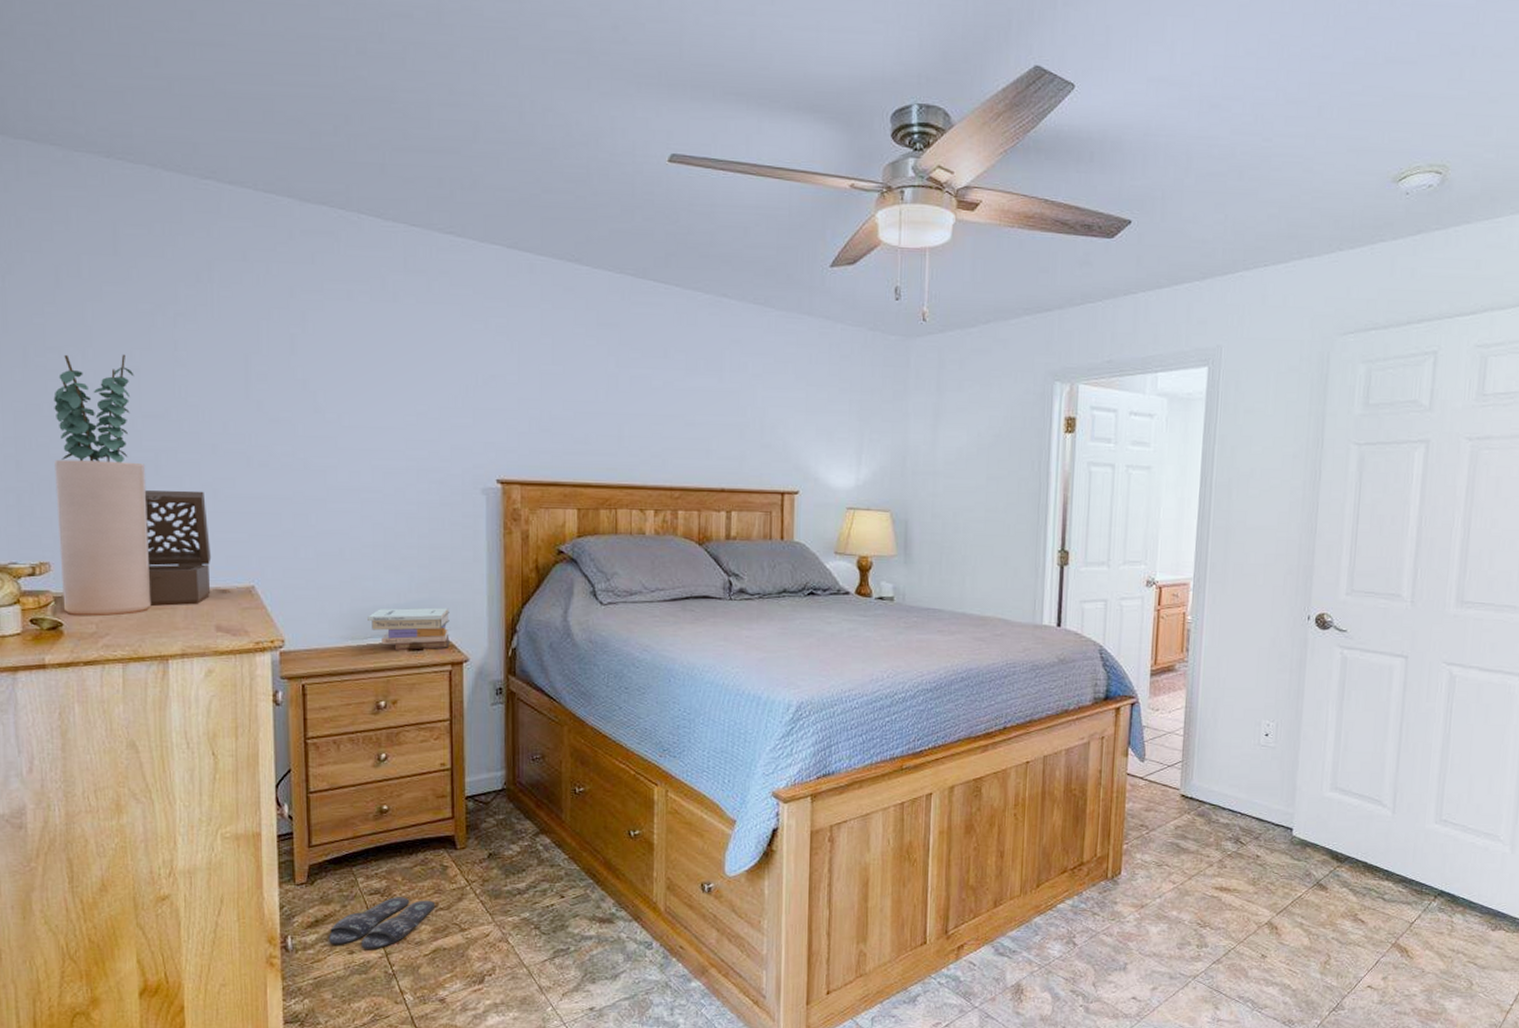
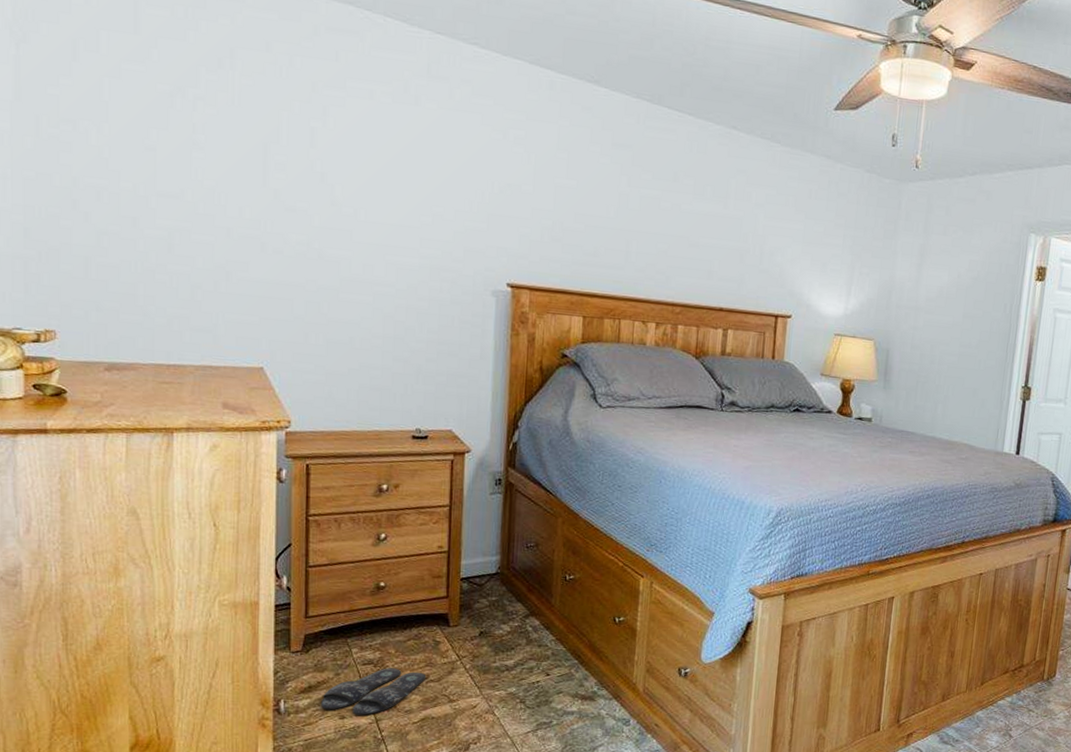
vase: present [54,354,152,617] -> none [64,127,159,387]
jewelry box: present [145,490,212,607] -> none [156,267,221,382]
books: present [368,607,450,651] -> none [374,397,455,439]

